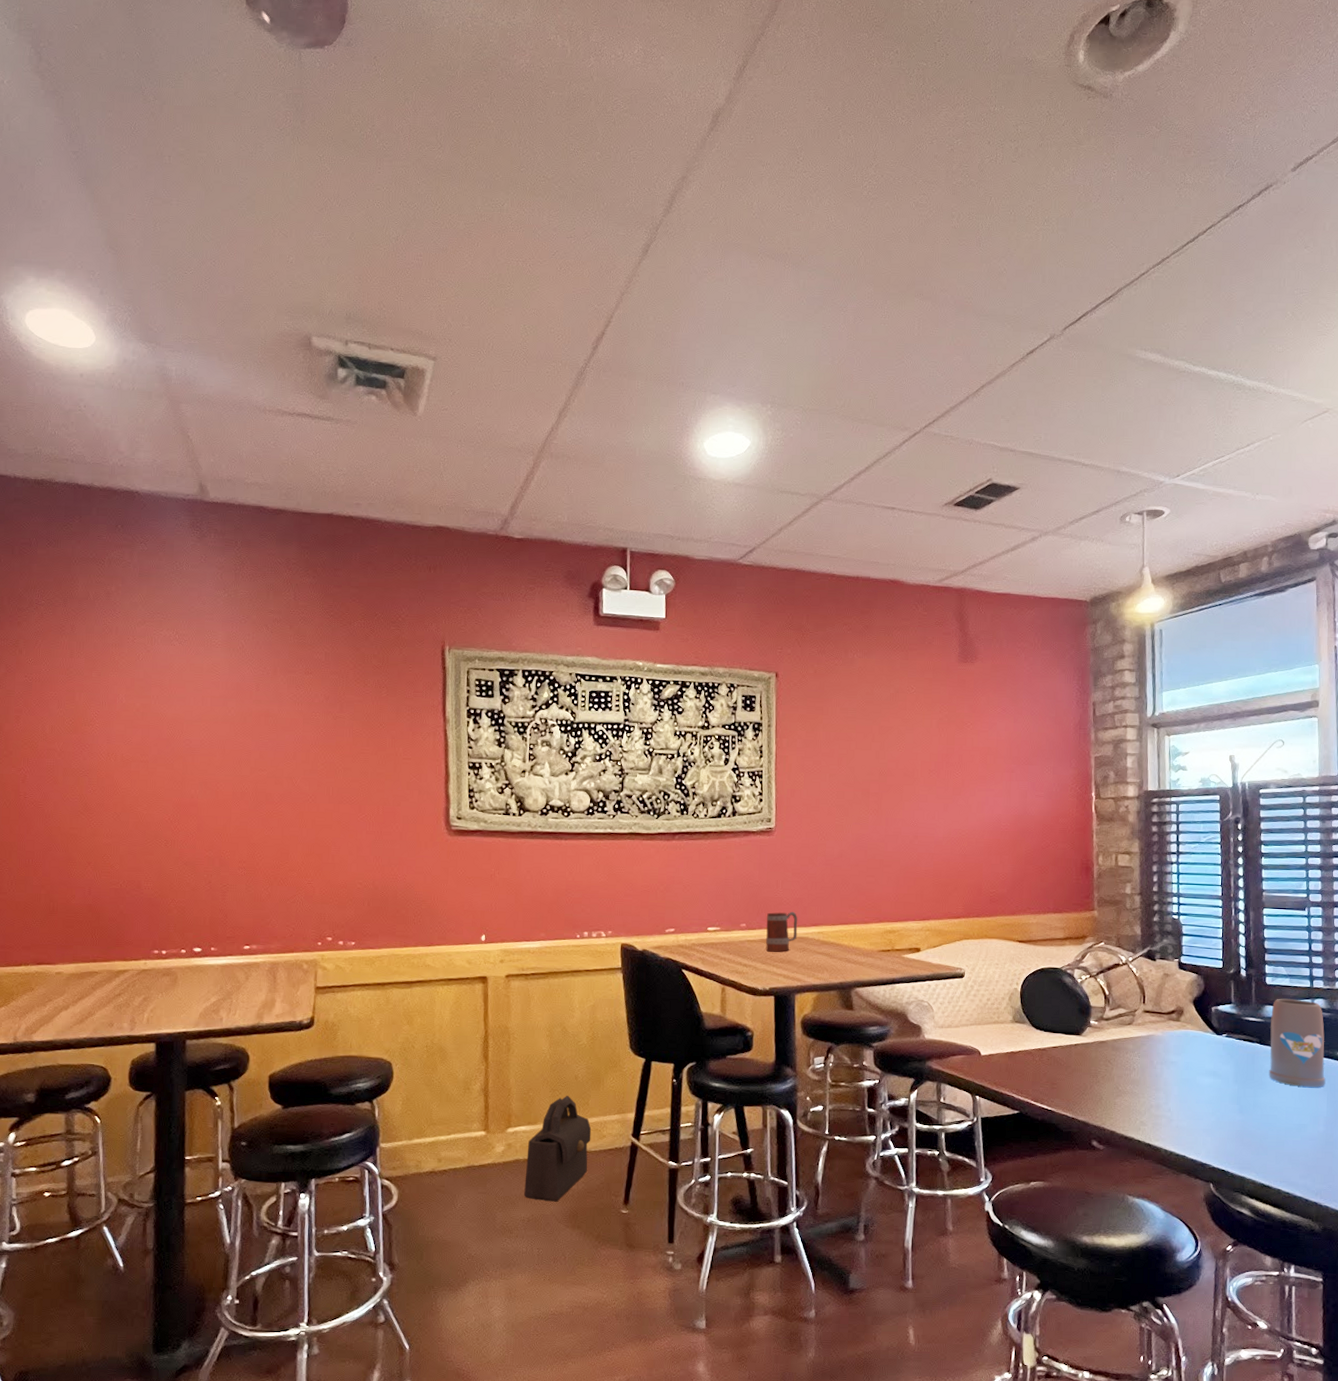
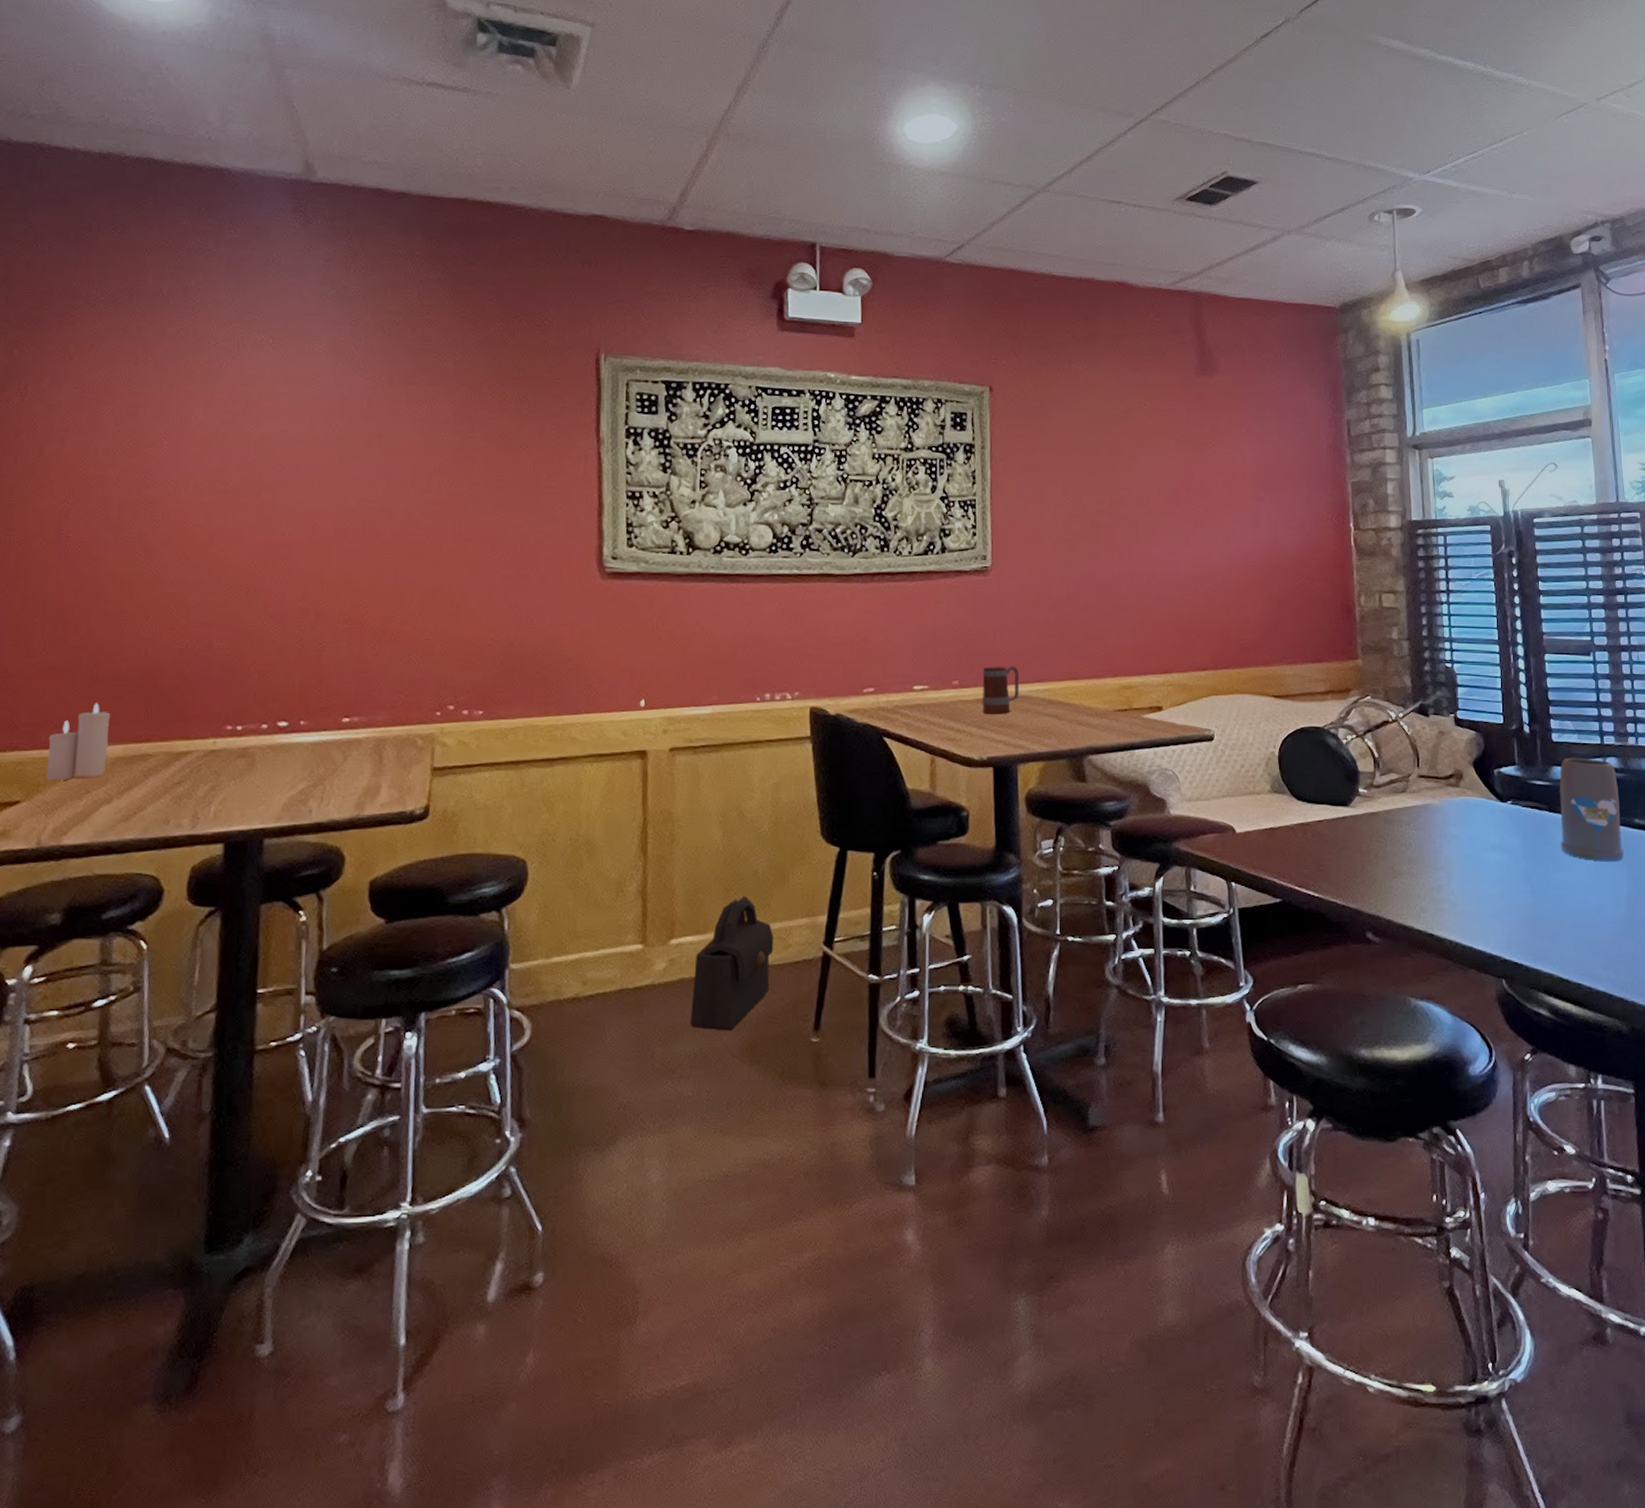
candle: none [18,930,65,991] -> present [46,702,111,781]

